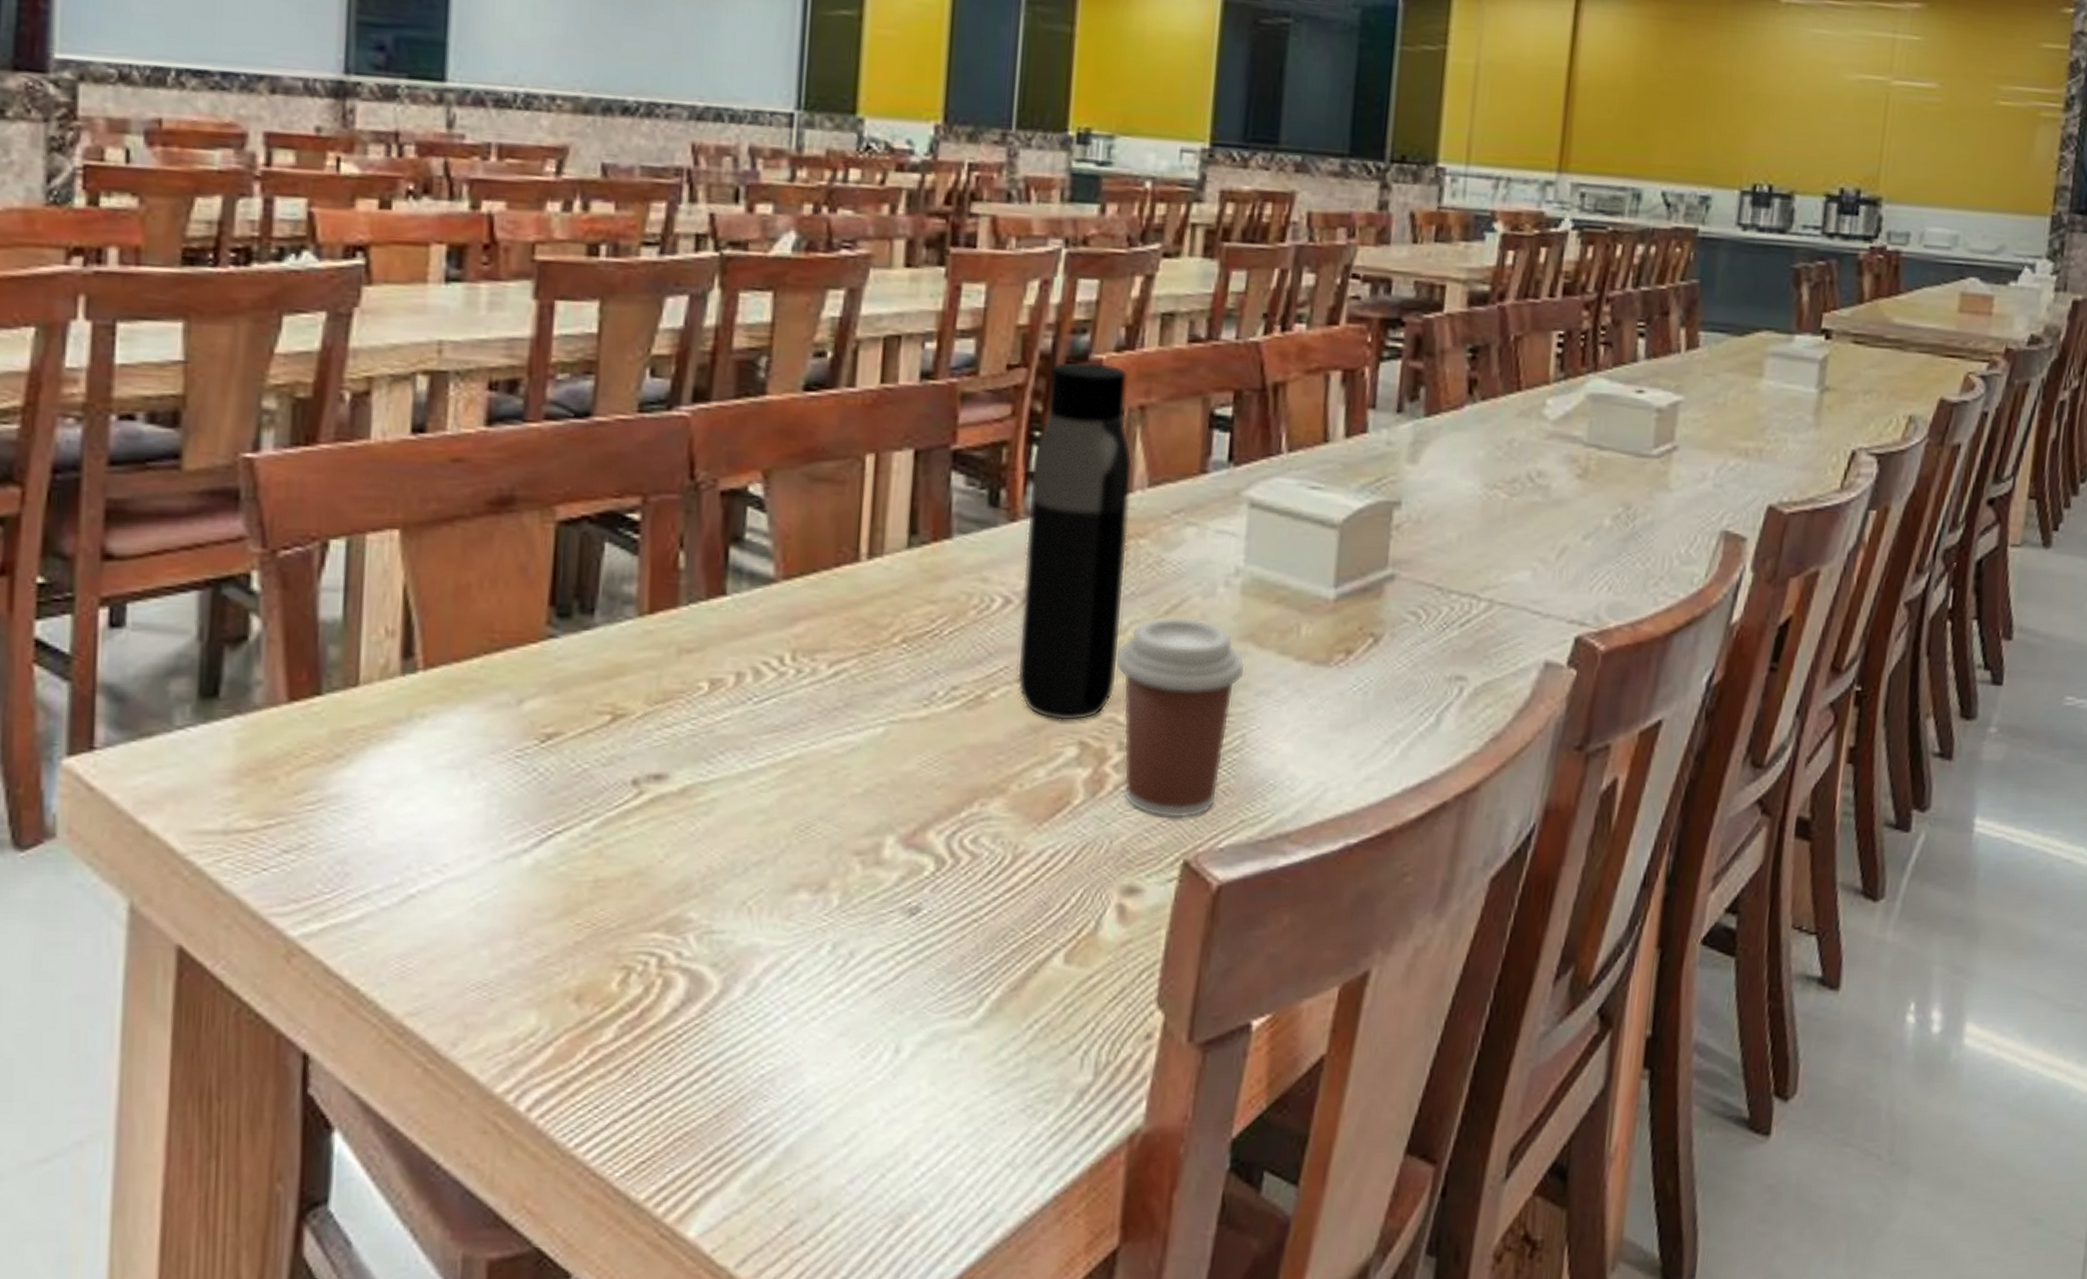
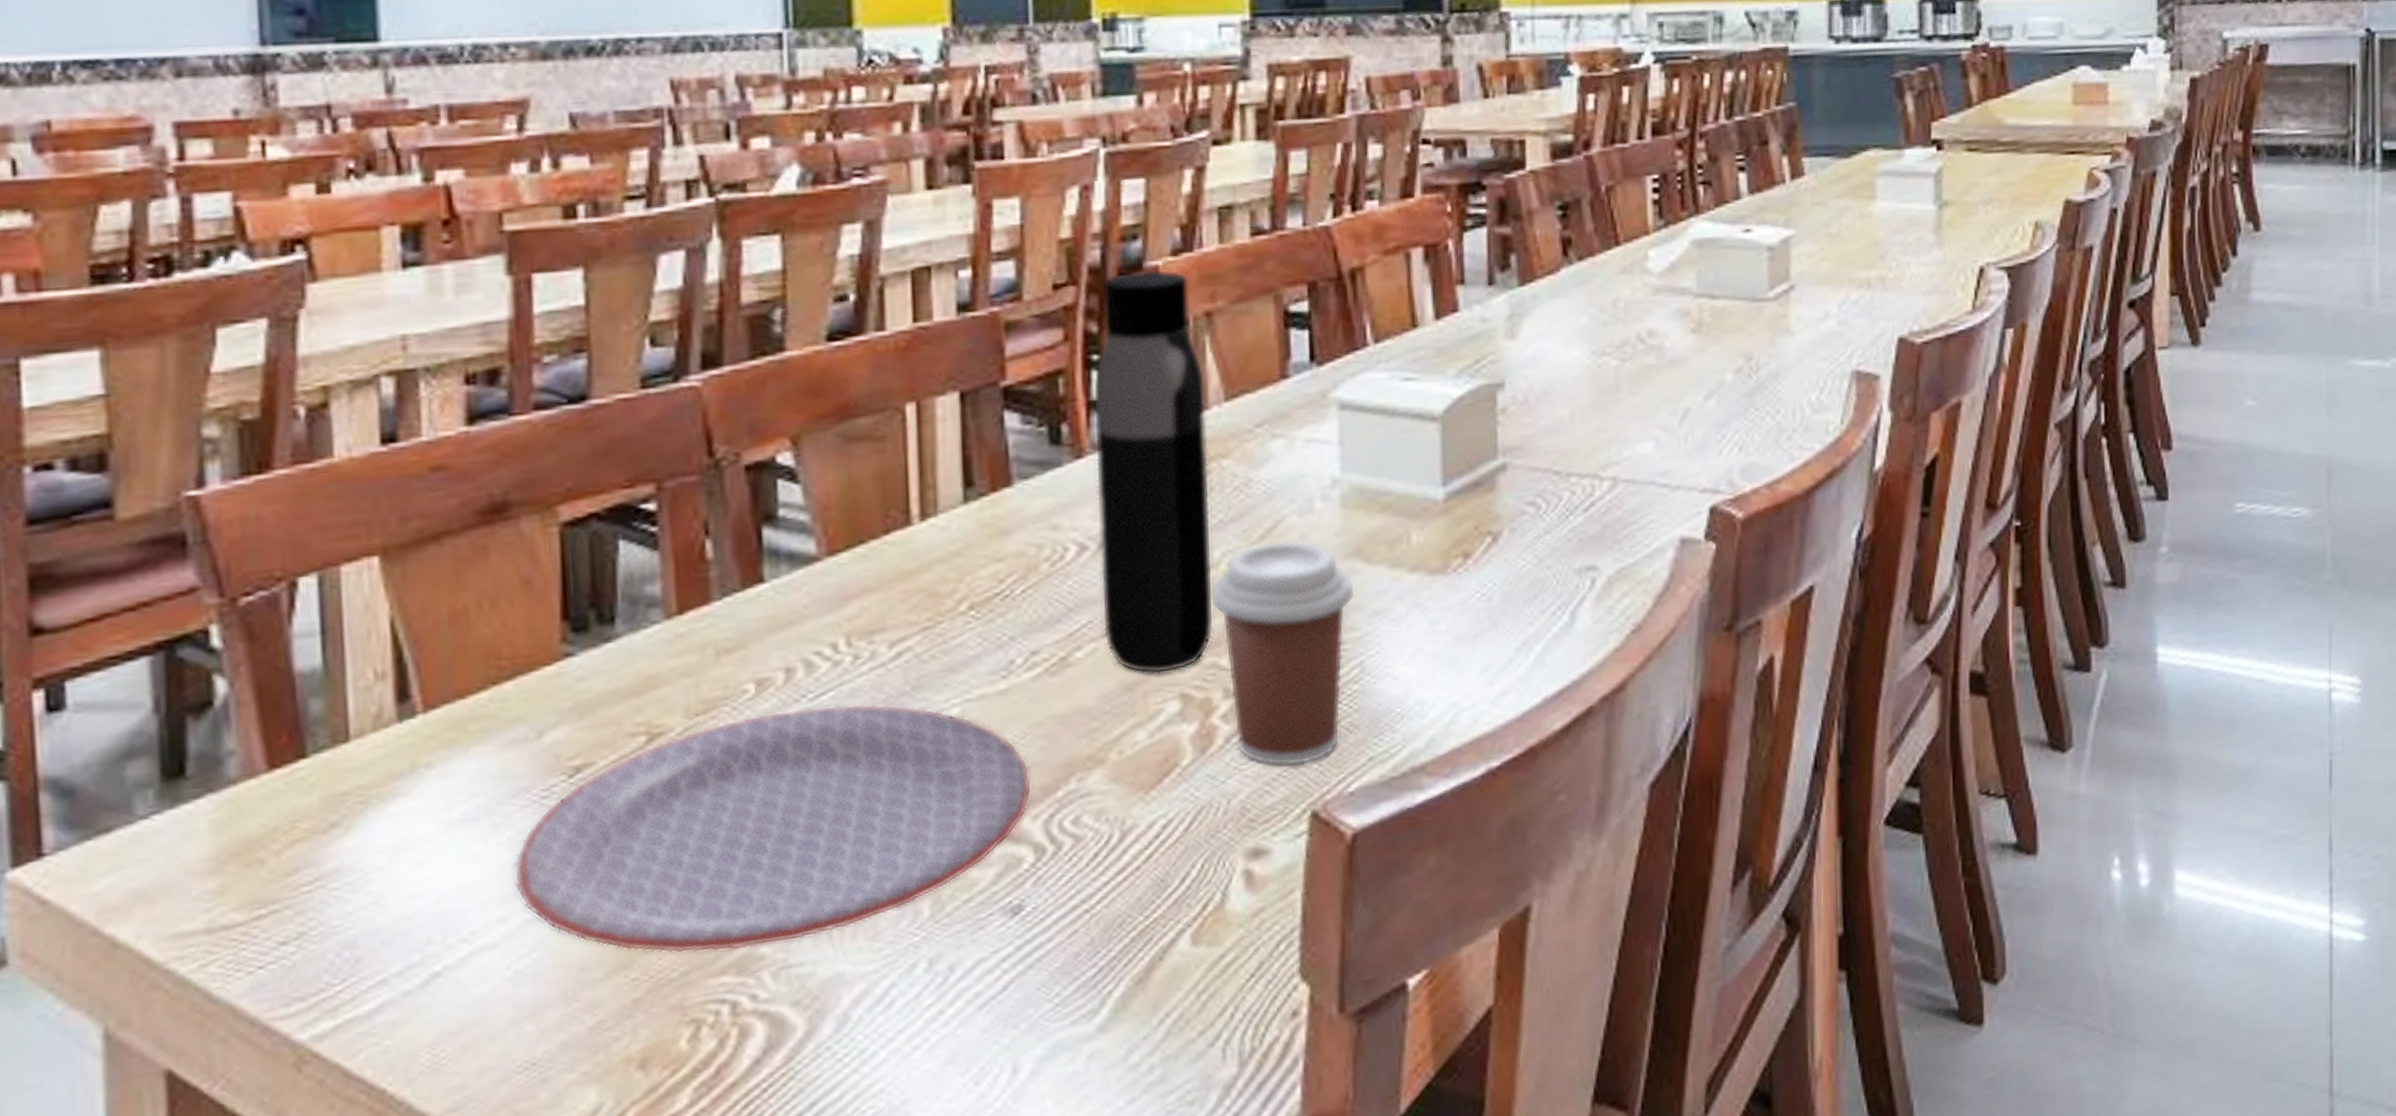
plate: none [484,709,940,911] -> present [513,703,1031,954]

